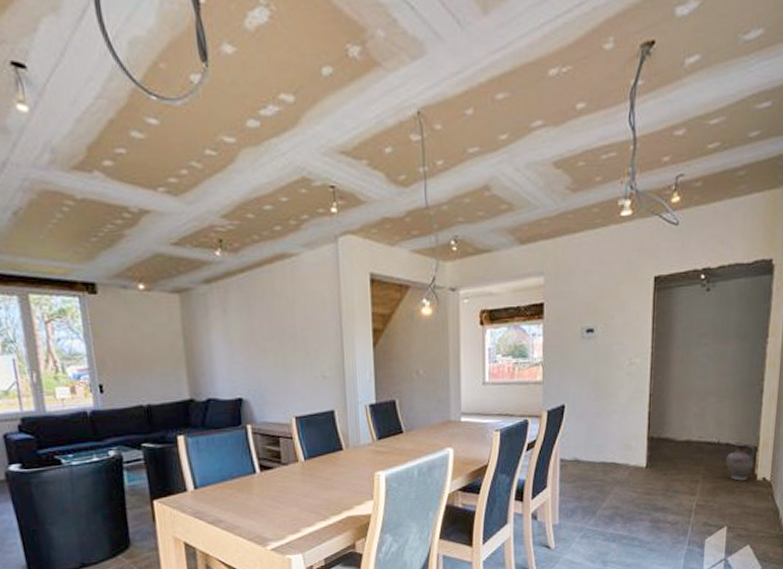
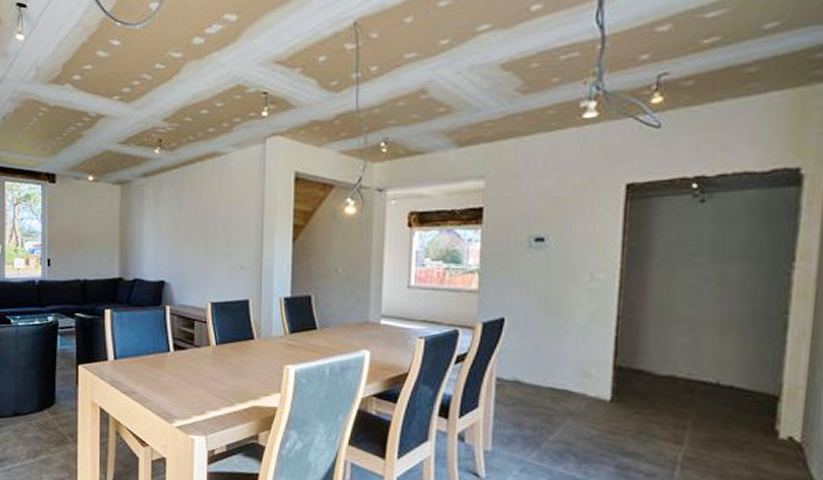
vase: present [726,441,755,481] -> none [729,385,775,436]

